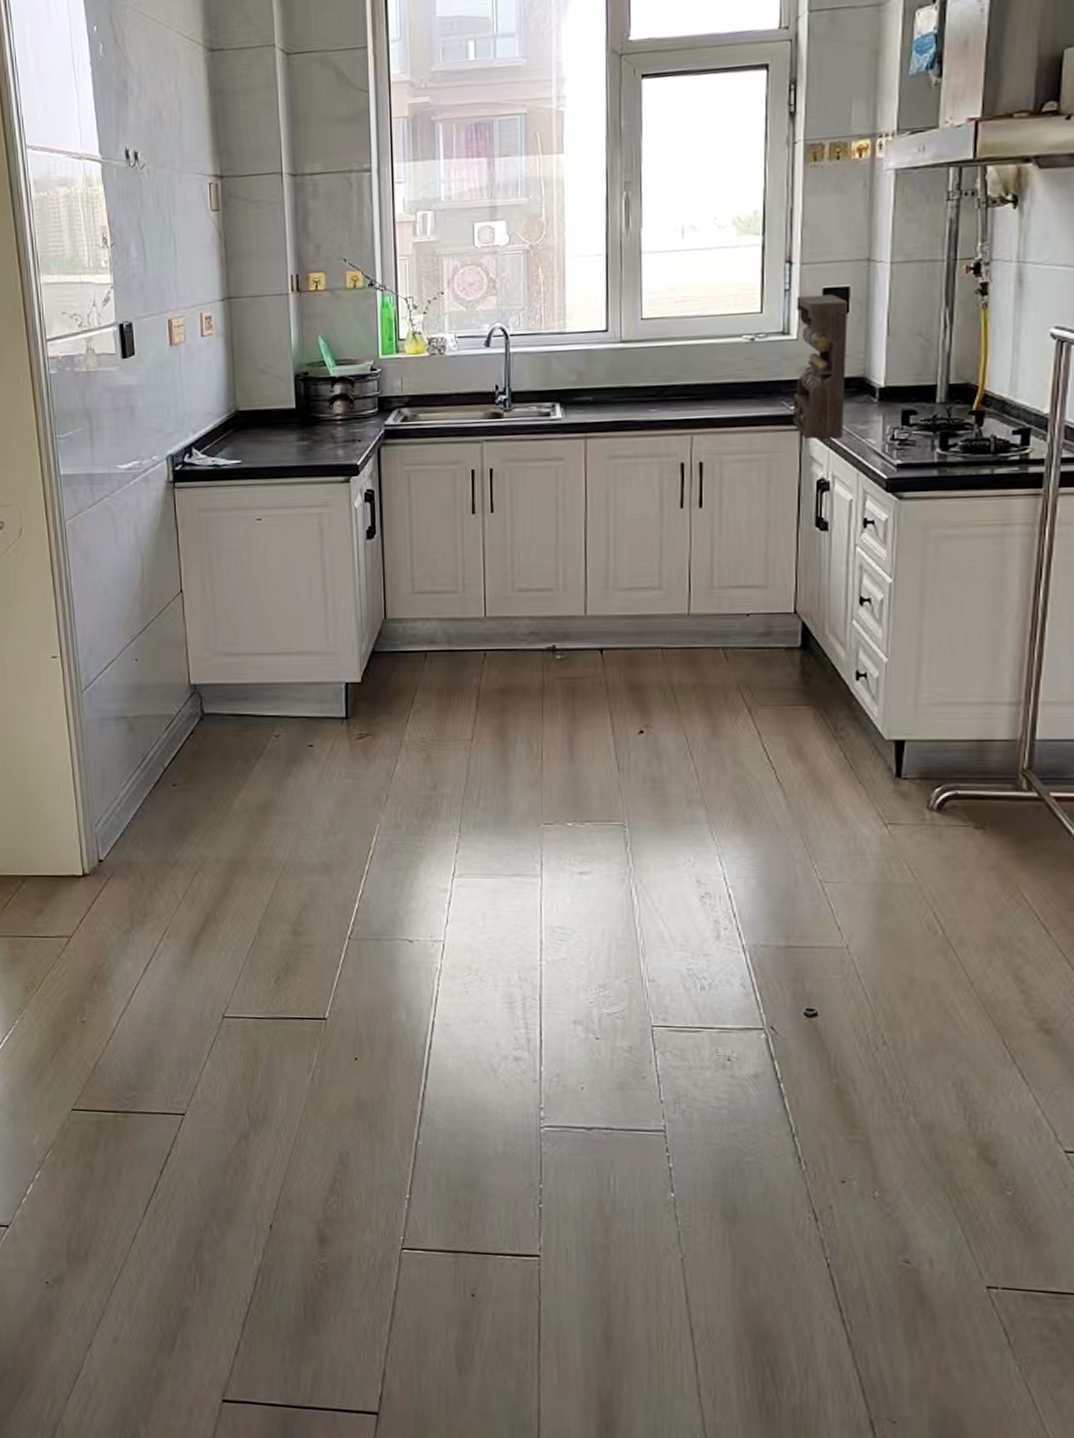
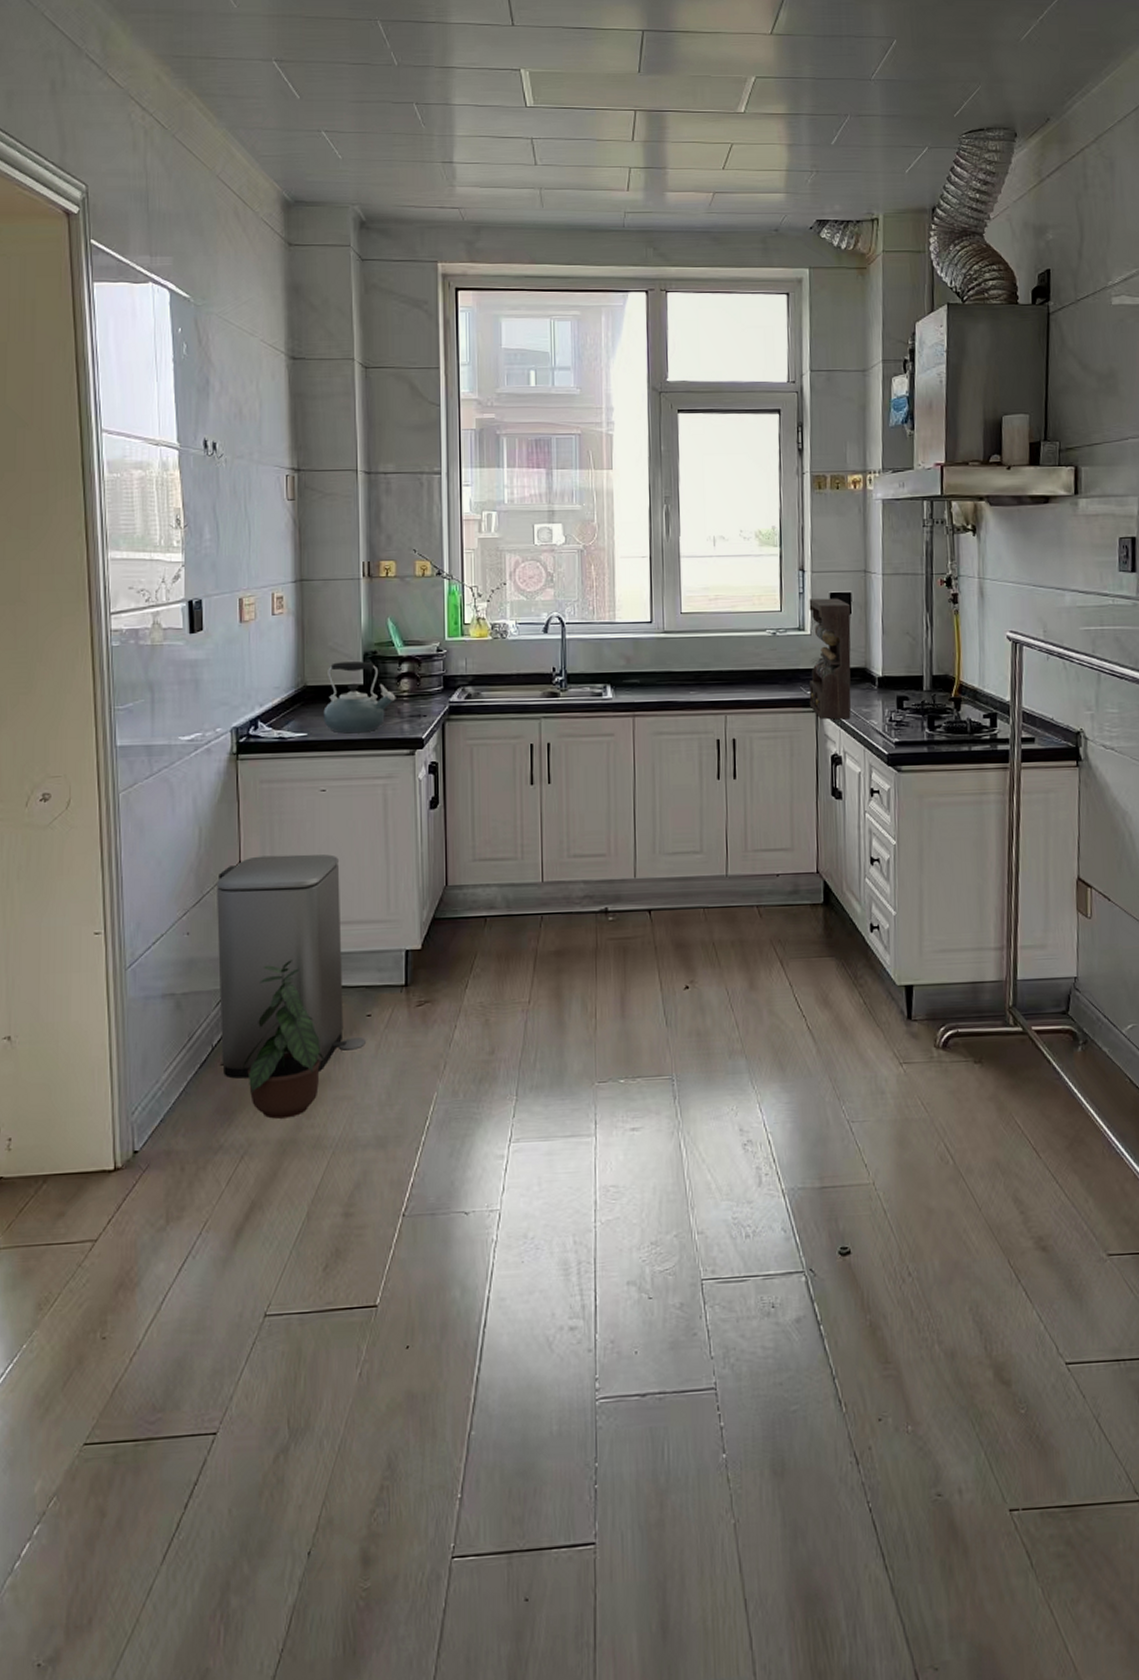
pedal bin: none [159,584,309,799] -> present [216,854,366,1079]
potted plant: none [192,688,271,839] -> present [241,960,326,1119]
kettle: none [256,383,330,461] -> present [323,661,396,734]

